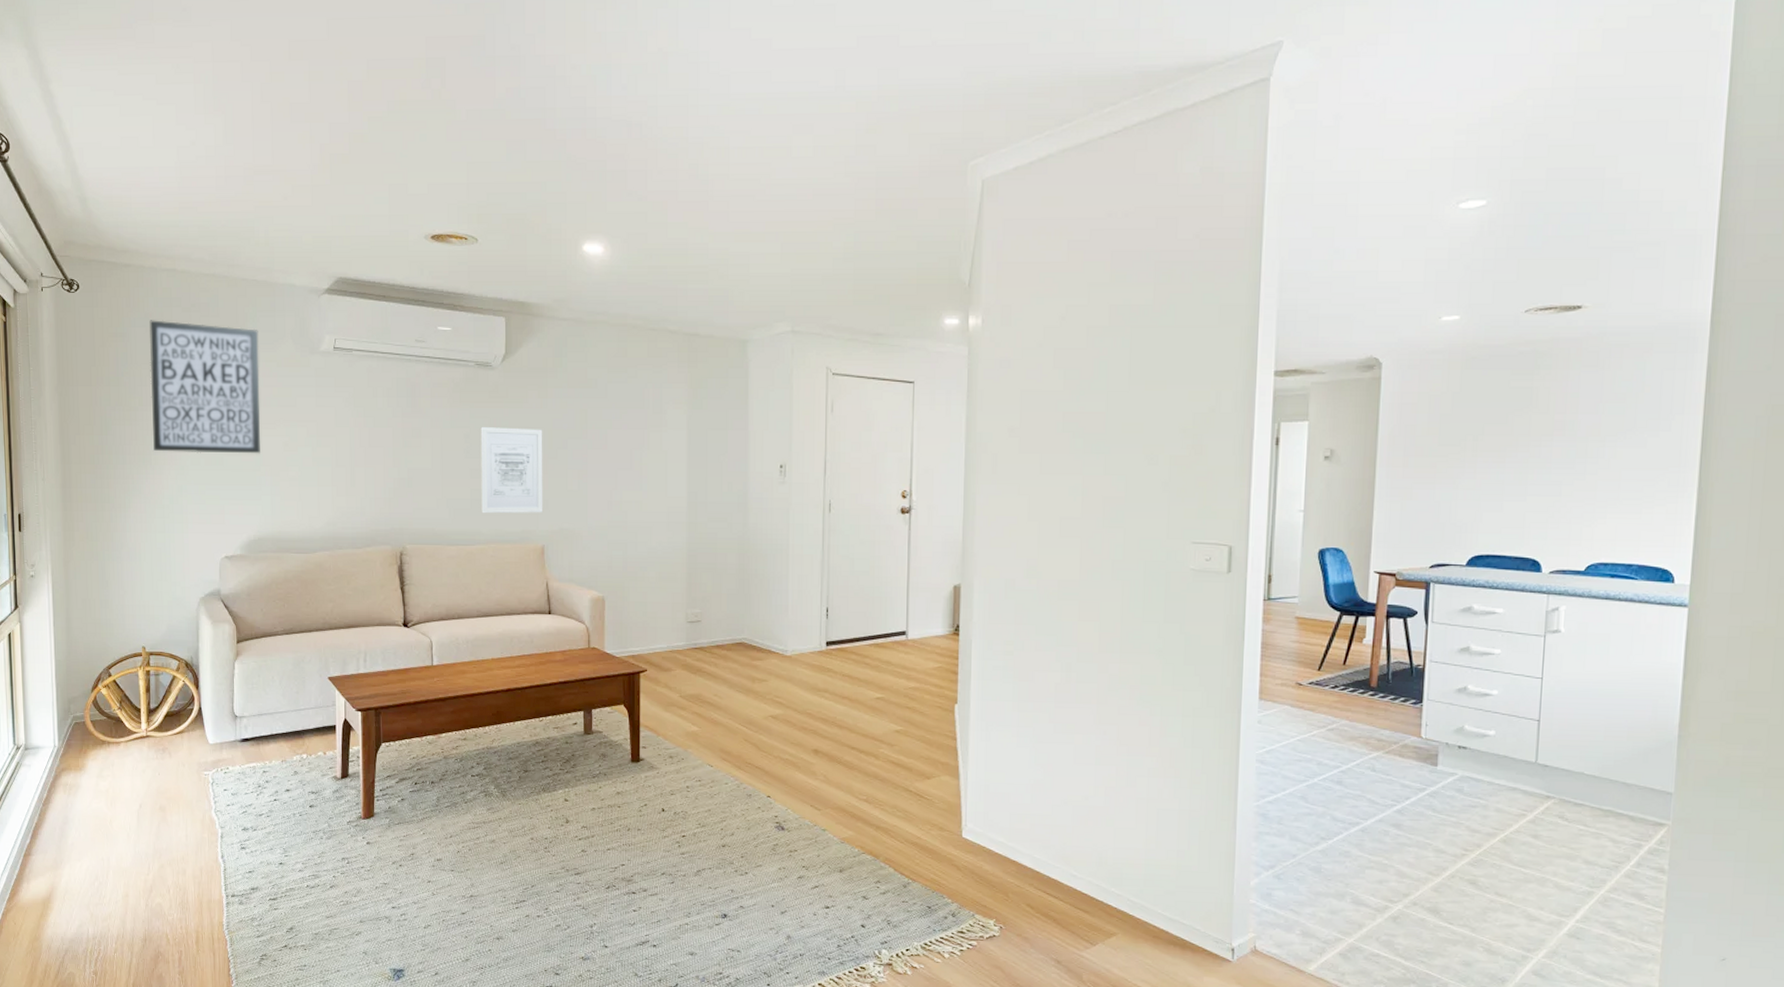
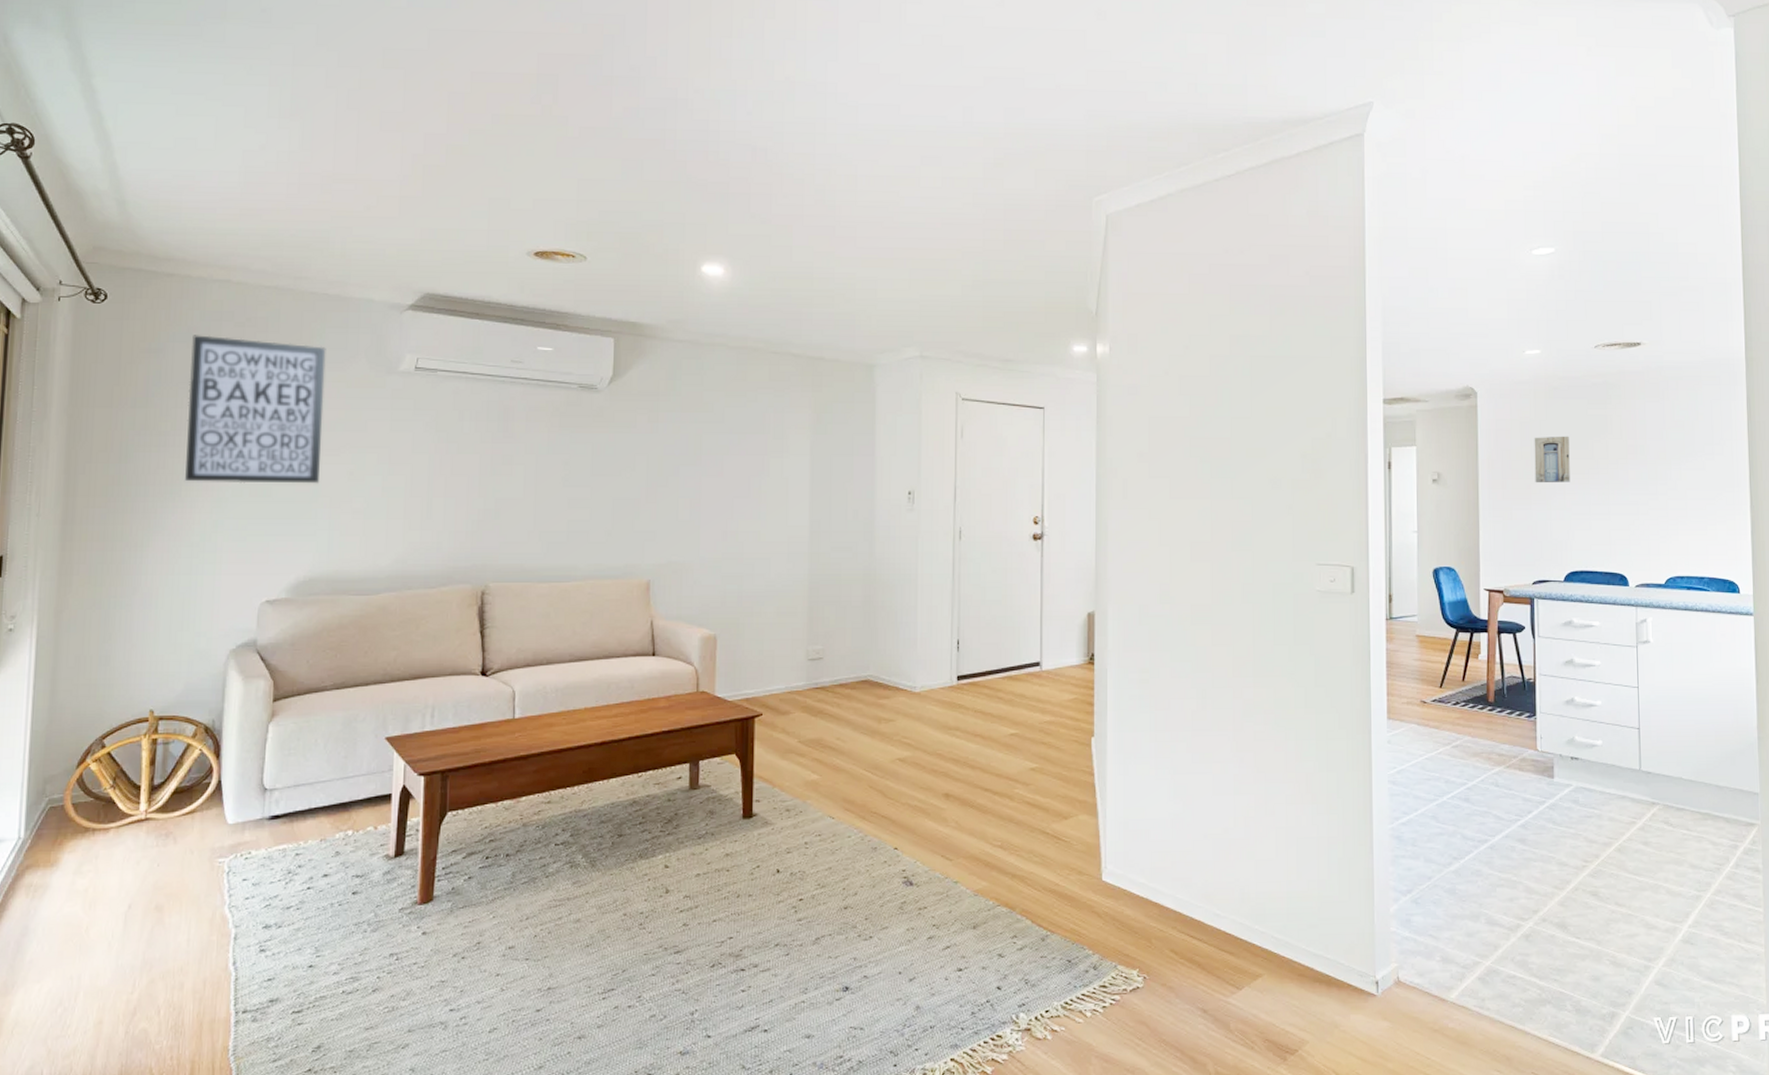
wall art: present [480,427,543,514] -> none [579,453,652,547]
wall art: none [1441,410,1486,461] -> present [1534,436,1570,483]

